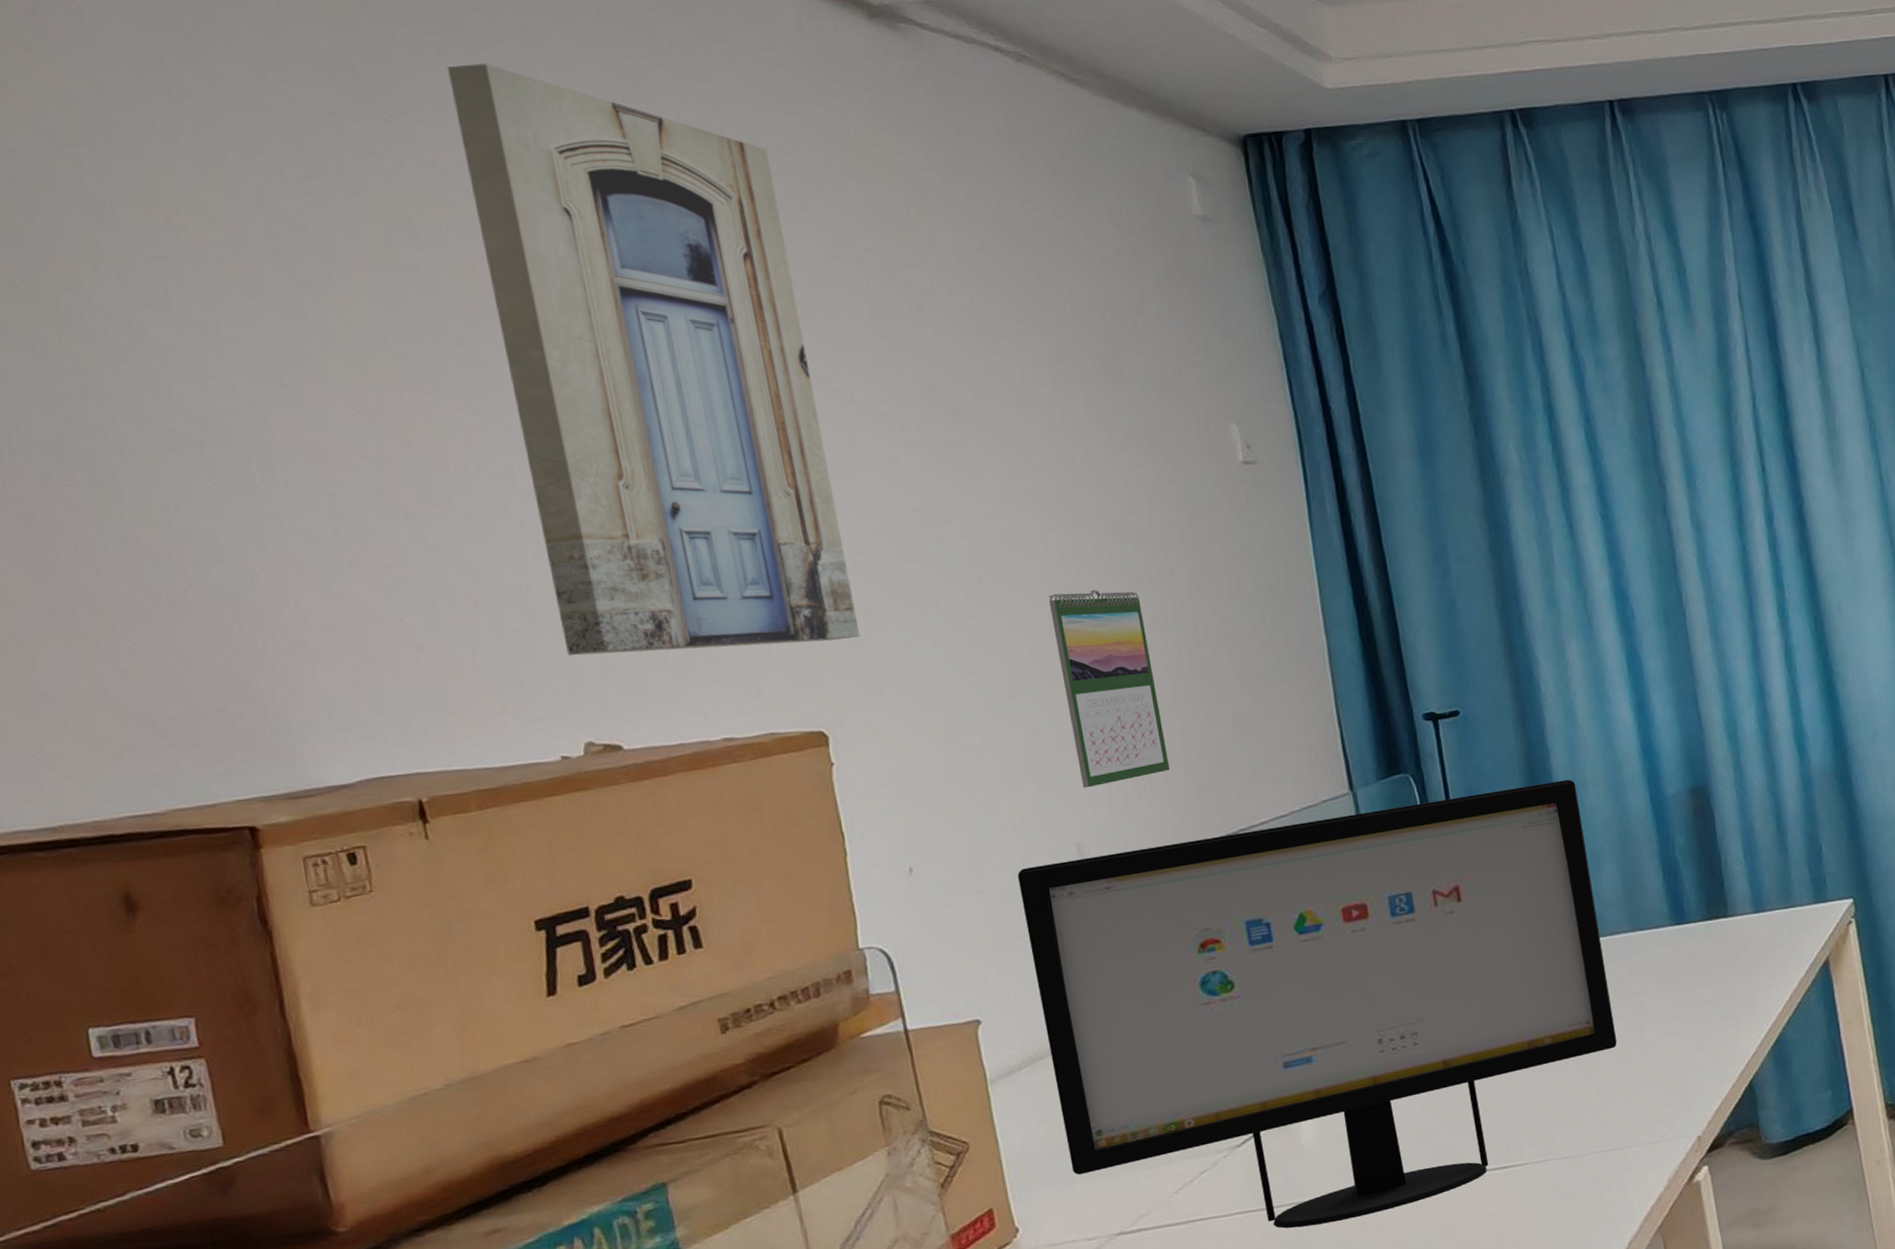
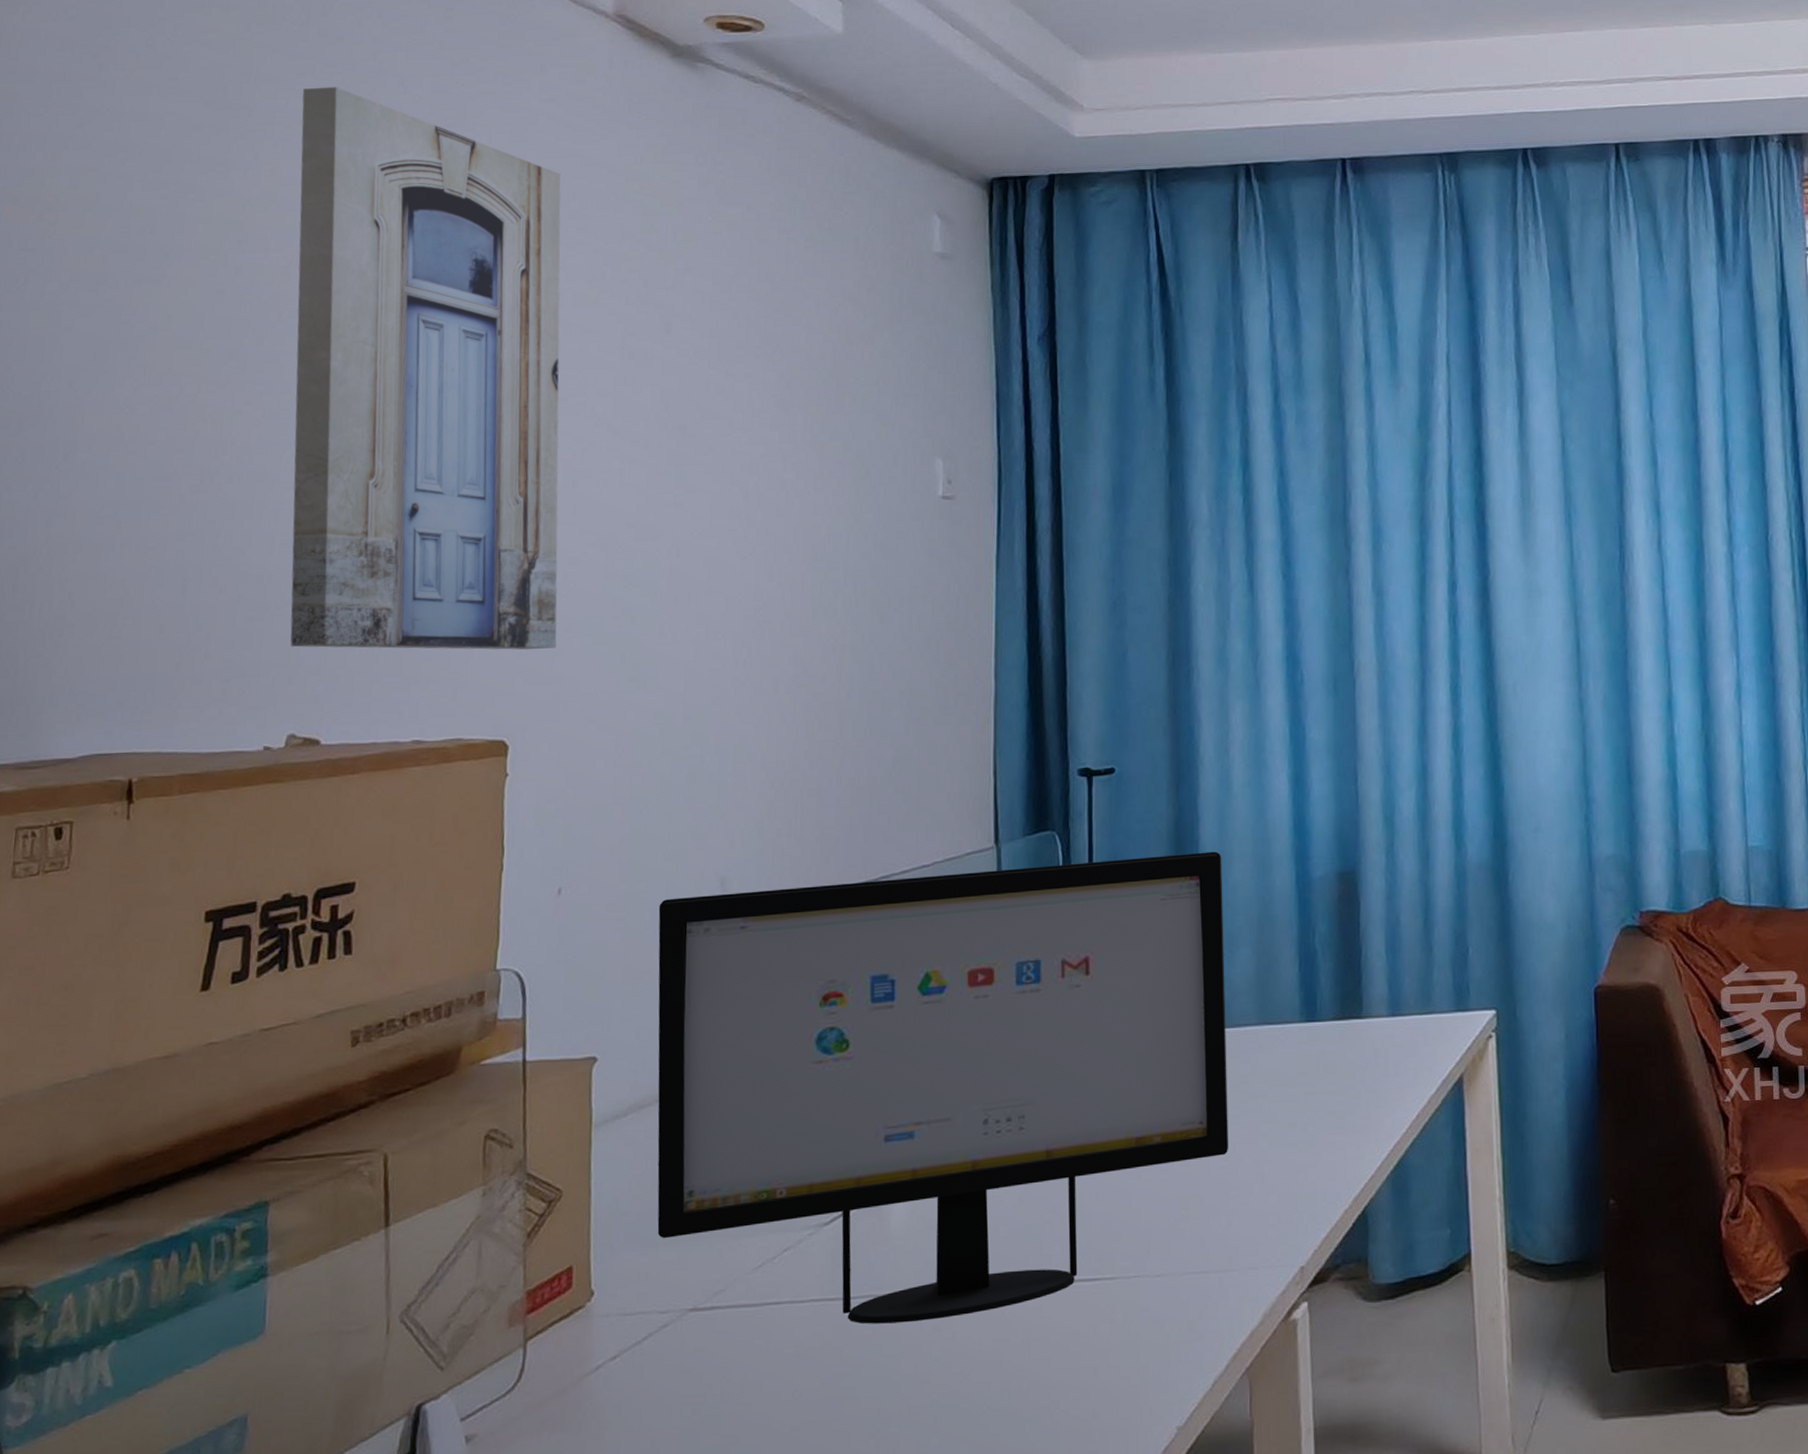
calendar: present [1048,589,1170,788] -> none [736,616,824,820]

